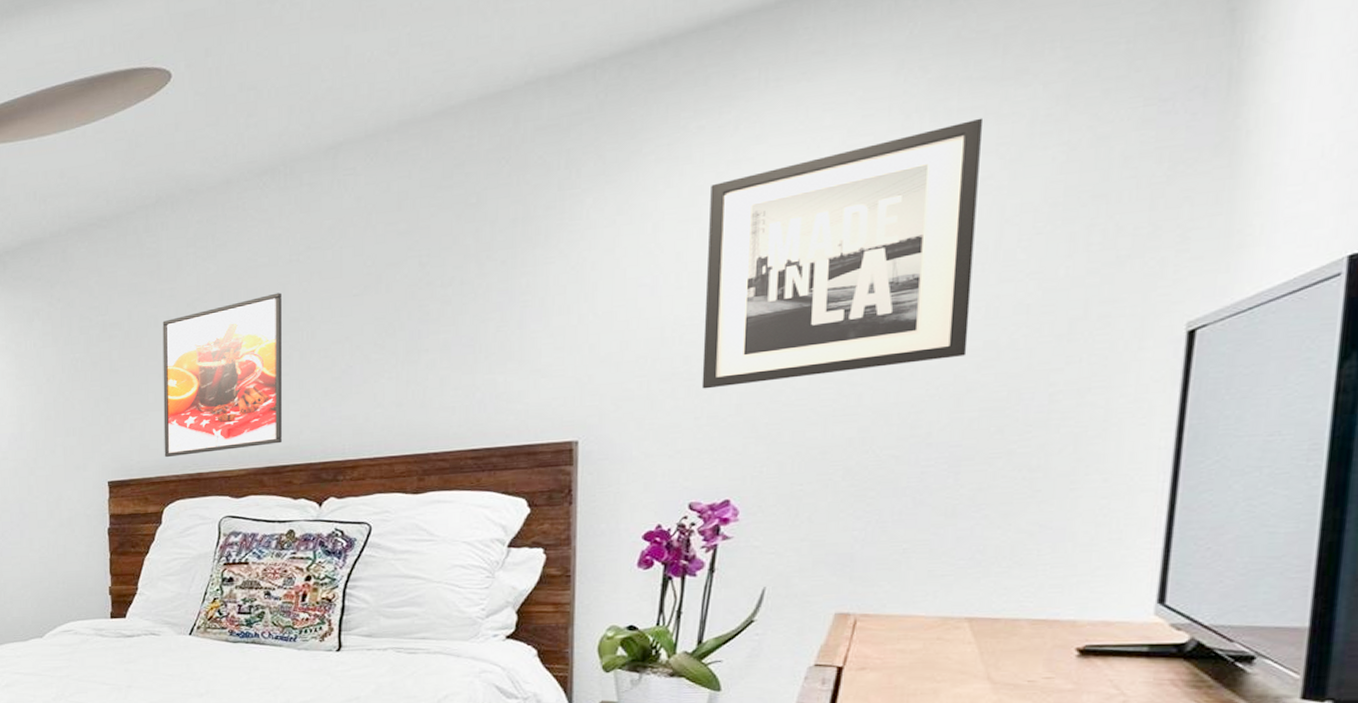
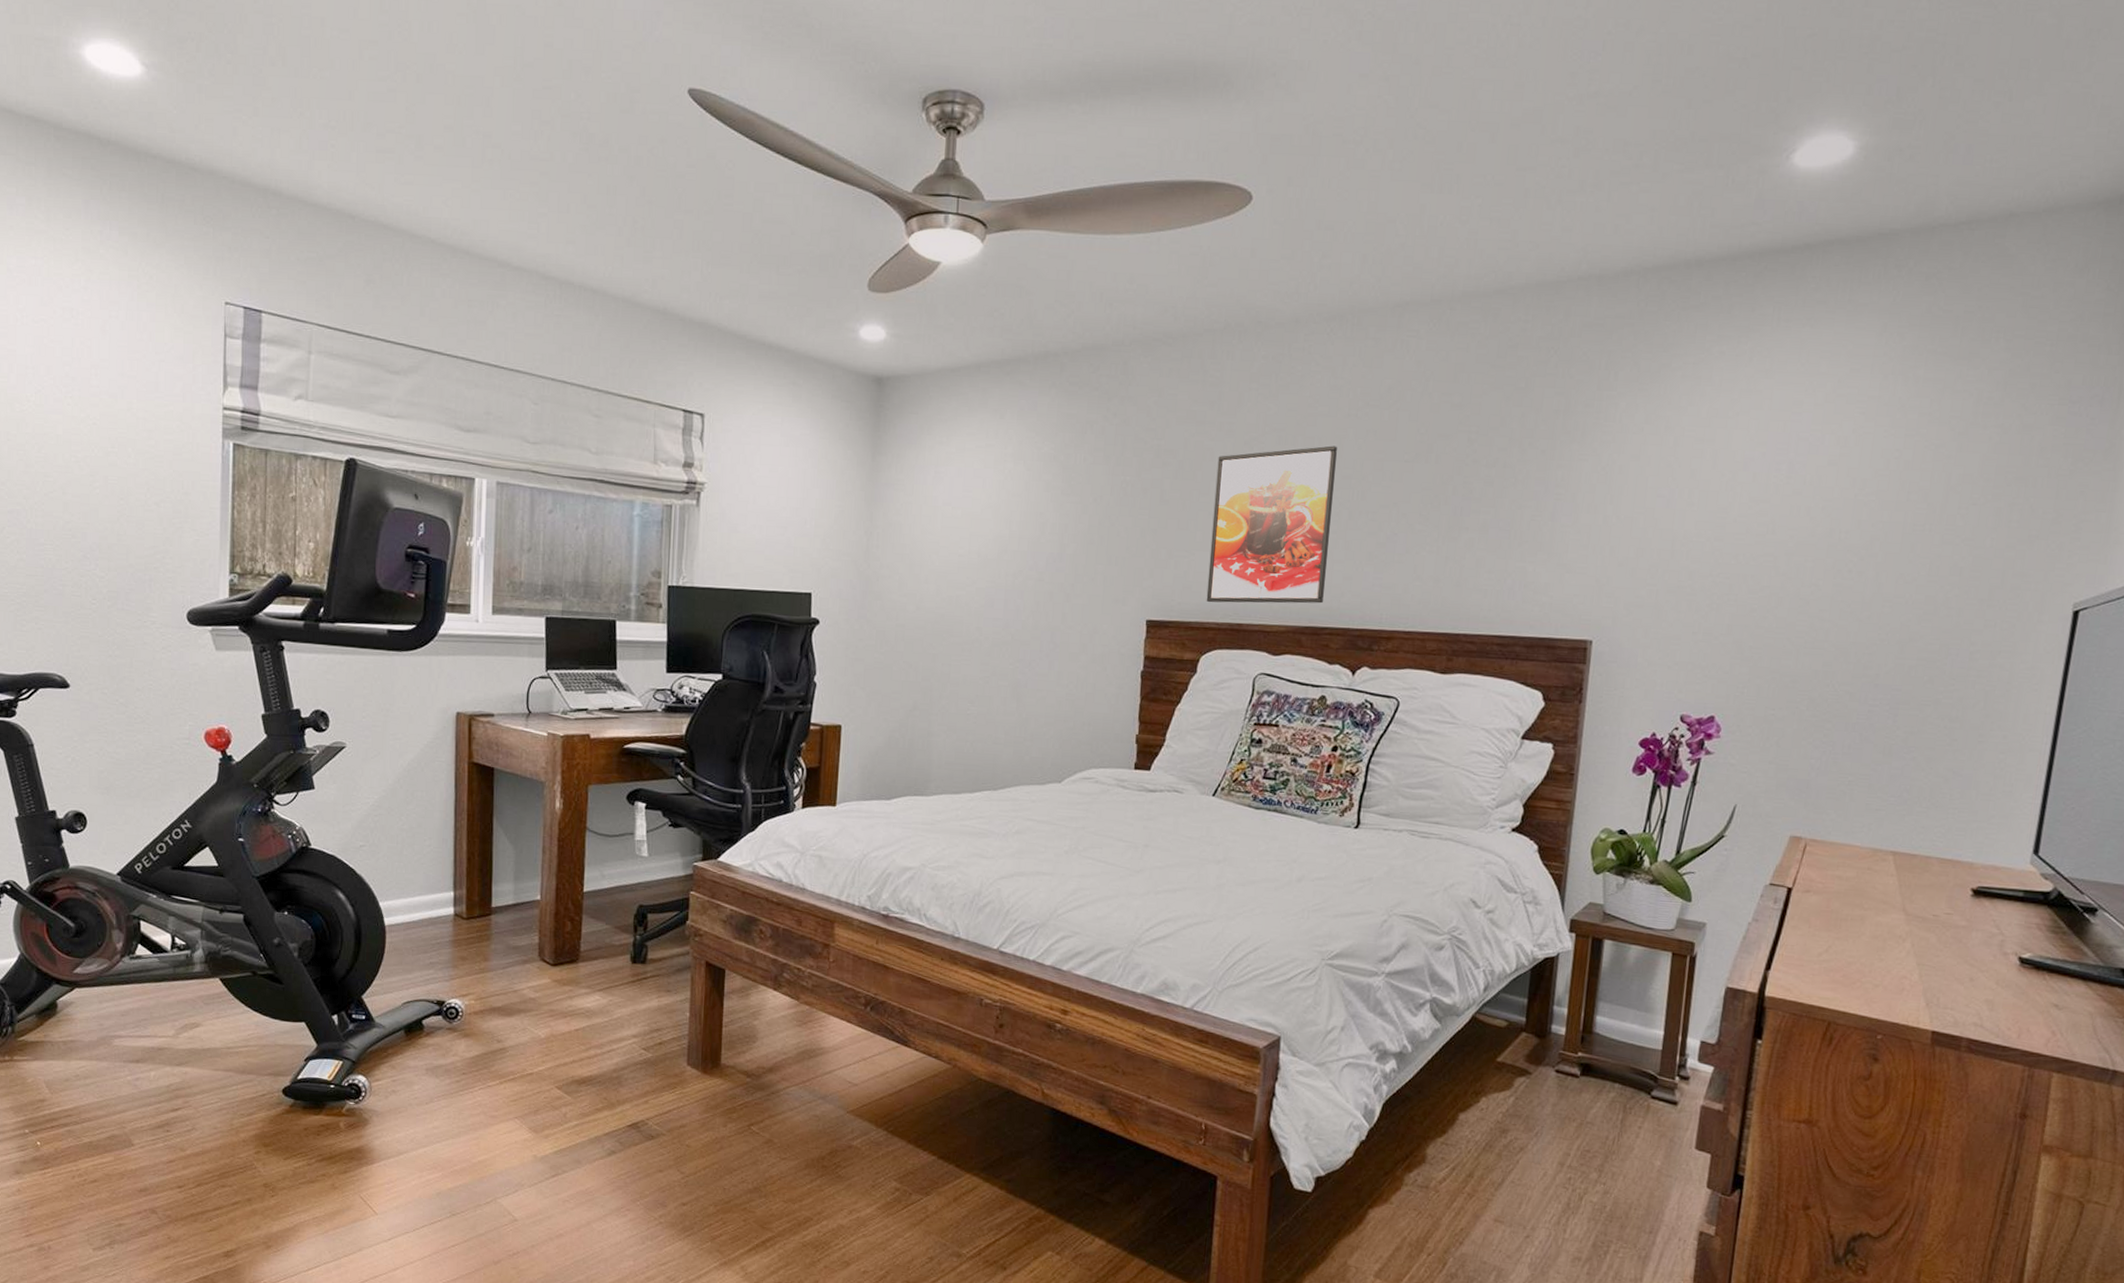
wall art: present [701,118,984,389] -> none [1701,390,1942,608]

